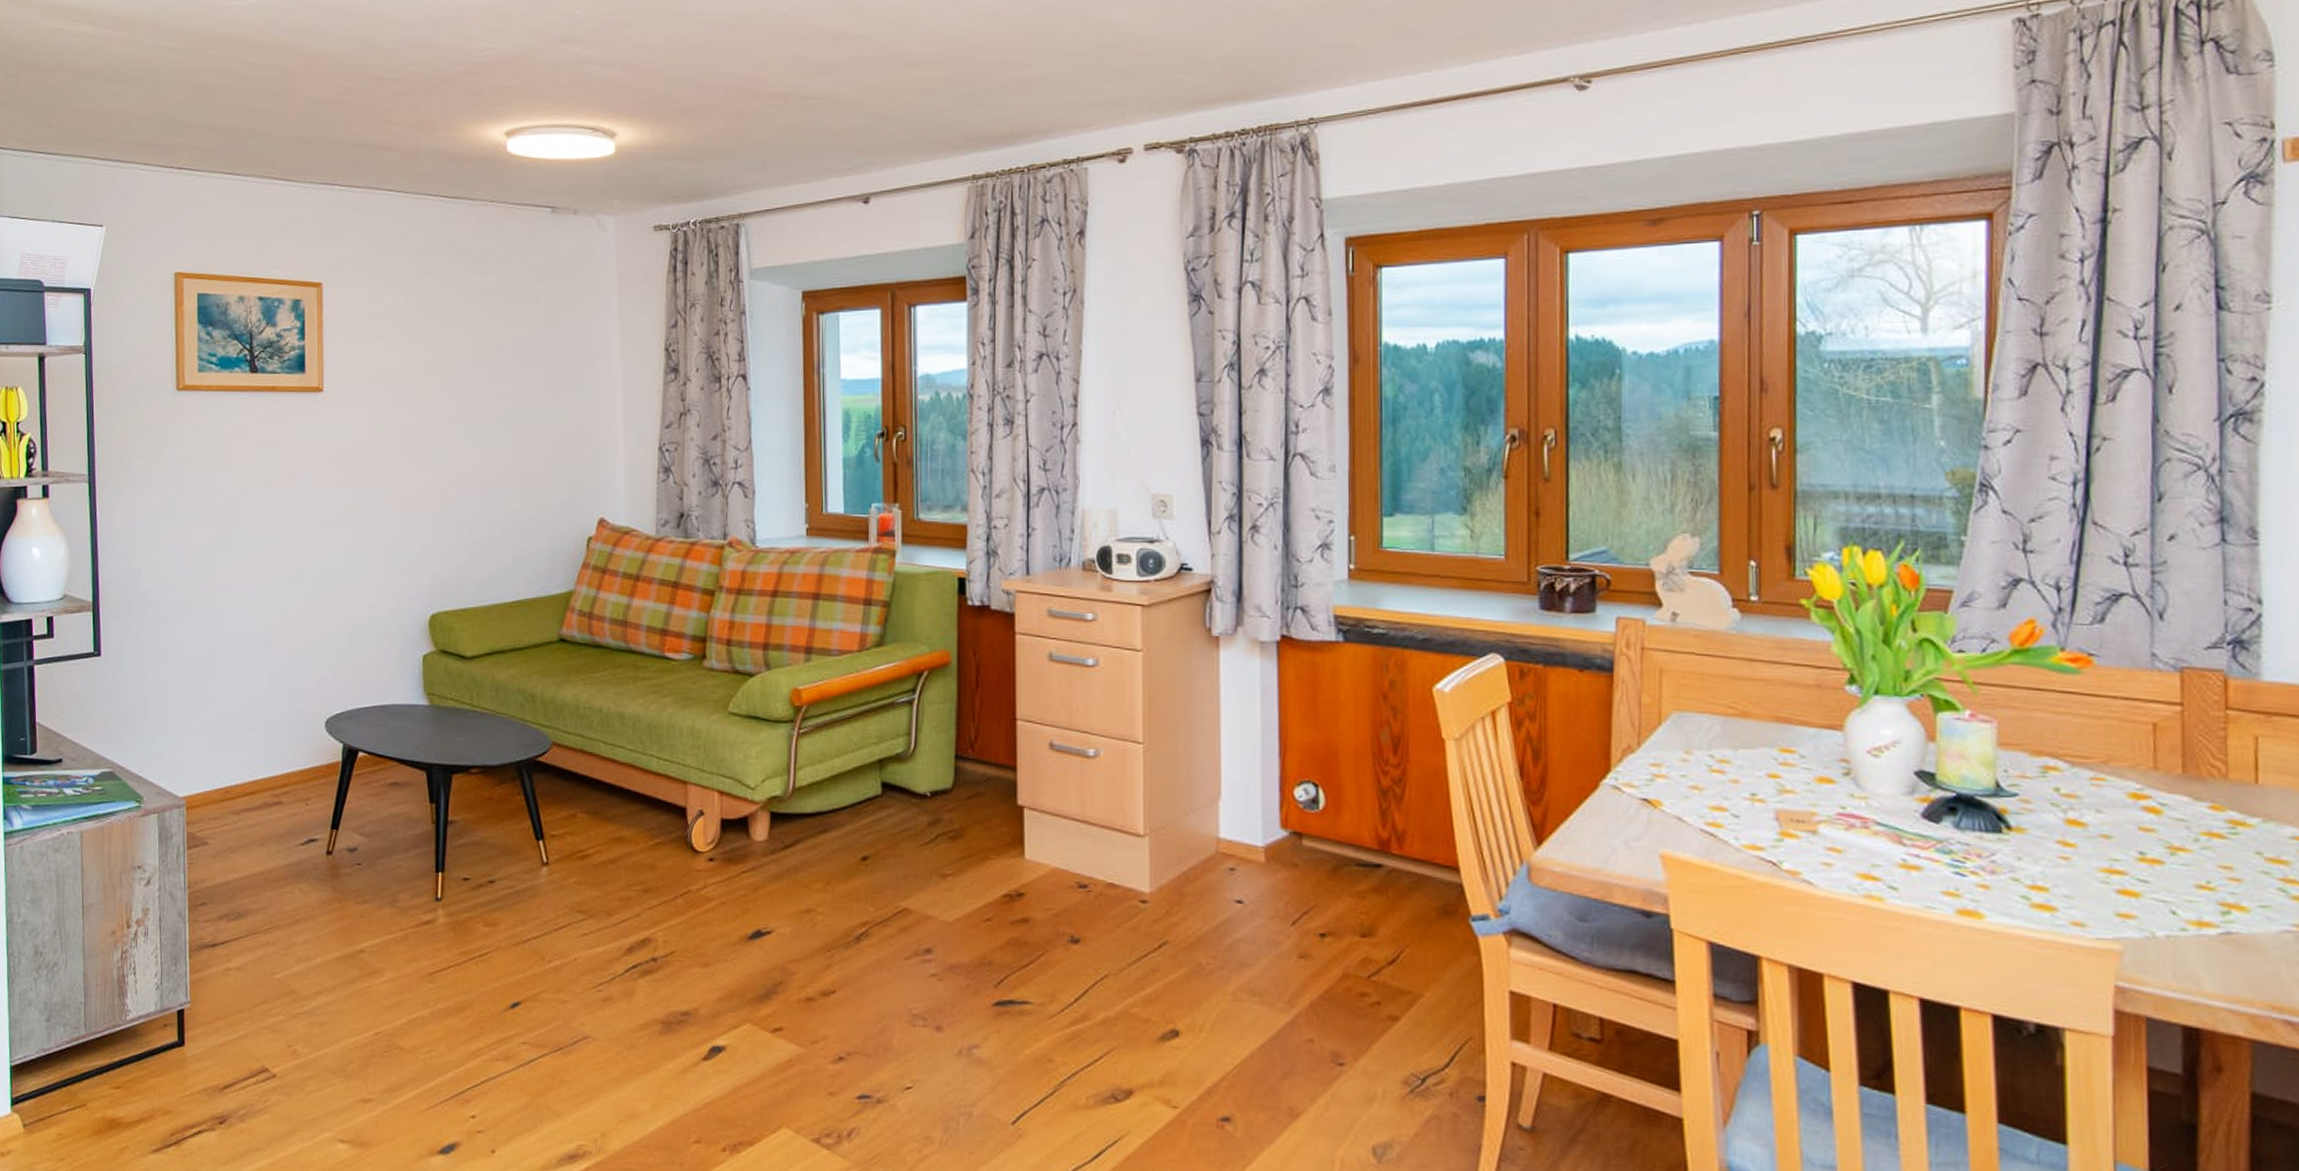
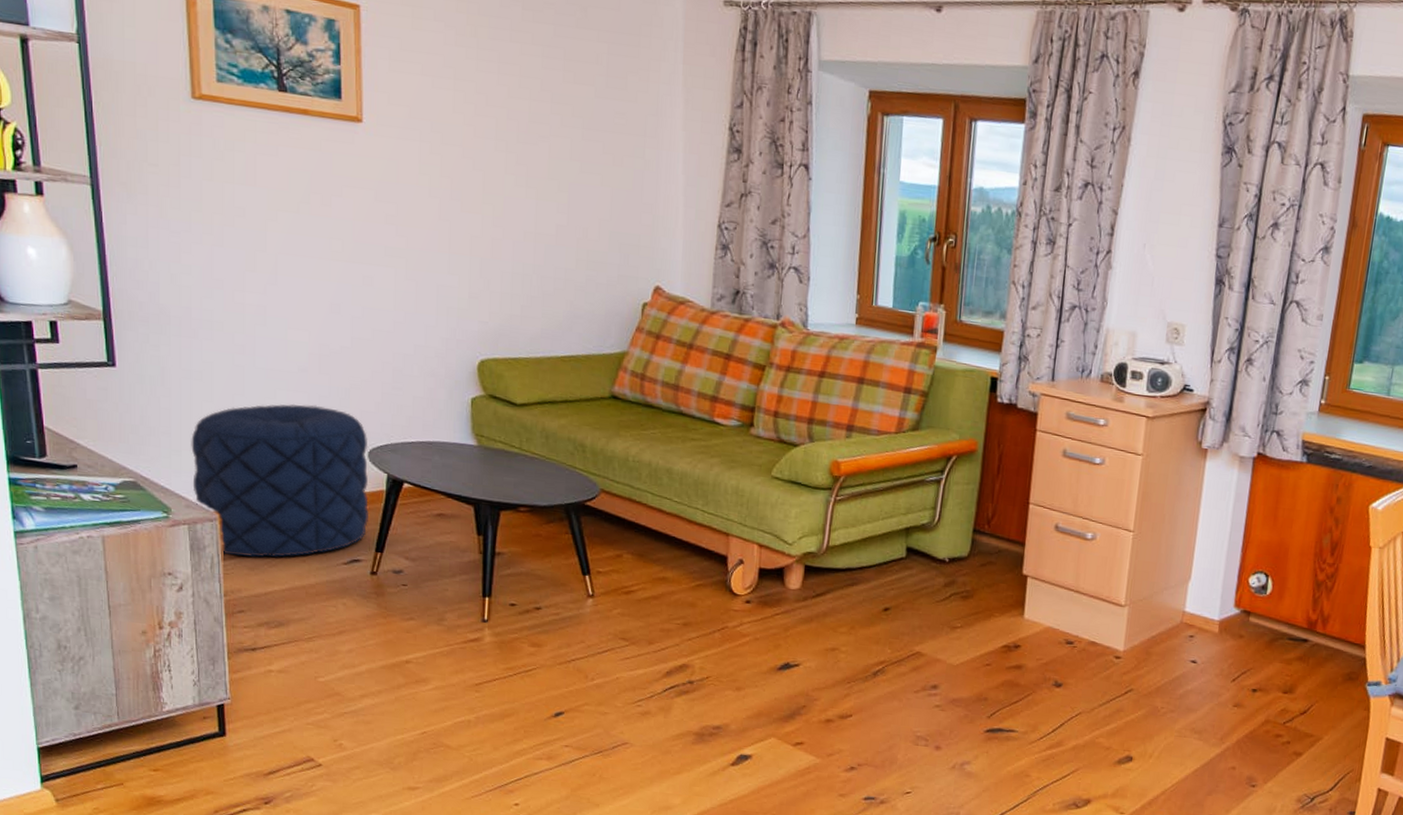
pouf: none [163,677,326,844] -> present [191,403,370,558]

